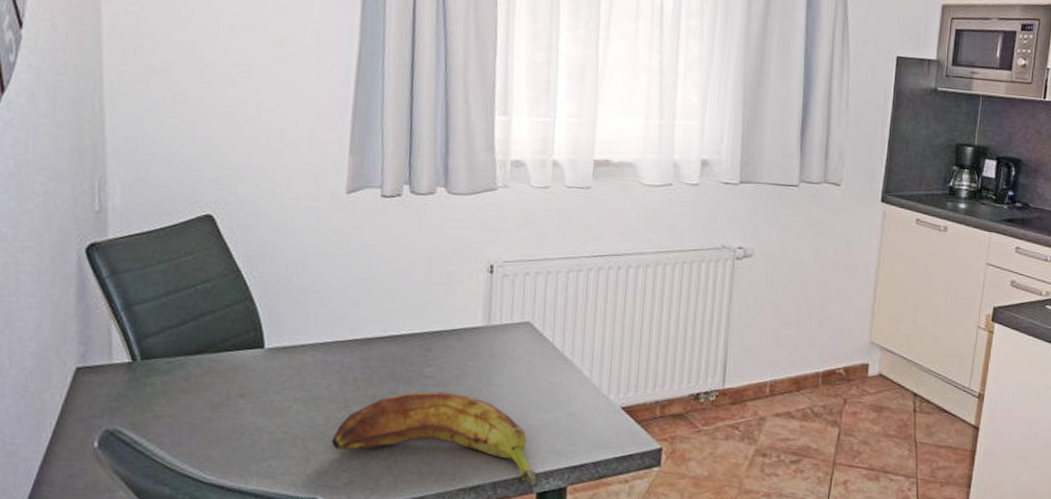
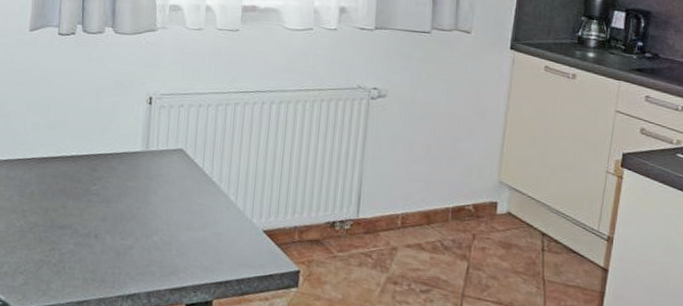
banana: present [331,391,538,486] -> none [11,207,187,298]

